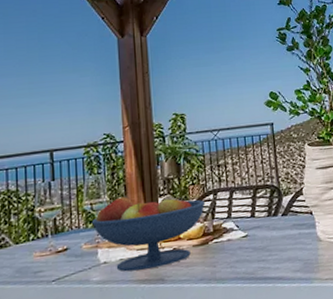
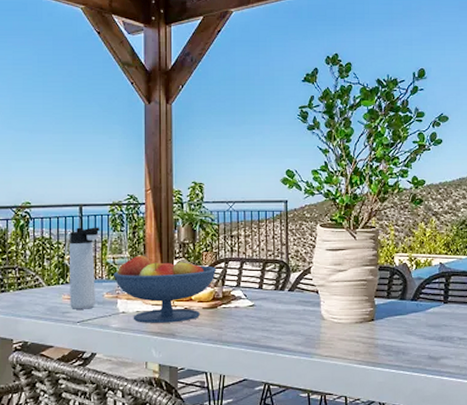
thermos bottle: none [39,172,74,267] -> present [69,227,100,309]

